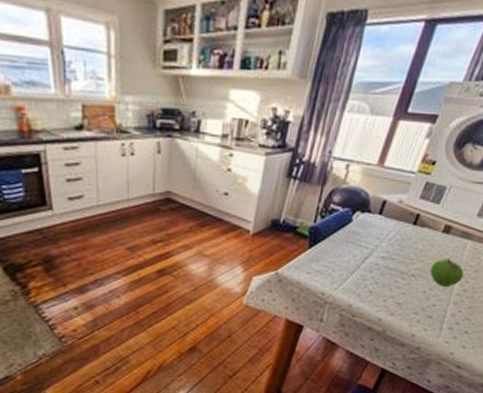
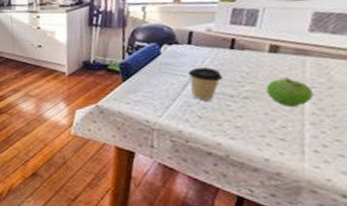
coffee cup: none [369,241,400,276] -> present [188,67,224,101]

